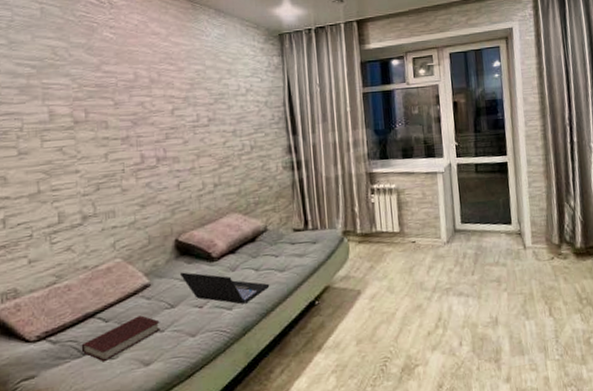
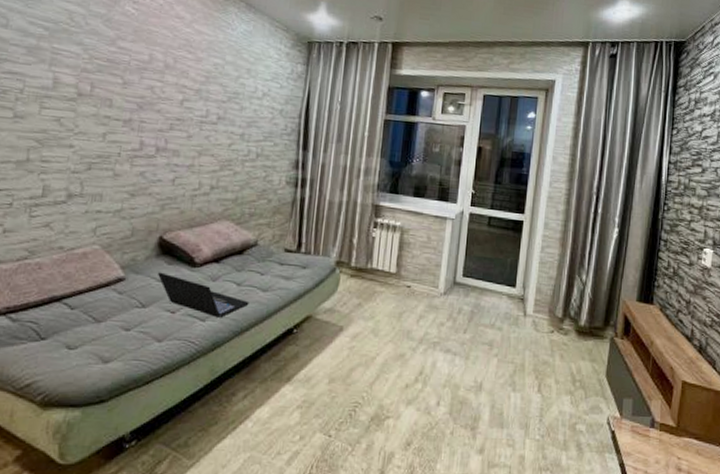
book: present [81,315,160,361] -> none [40,309,128,349]

